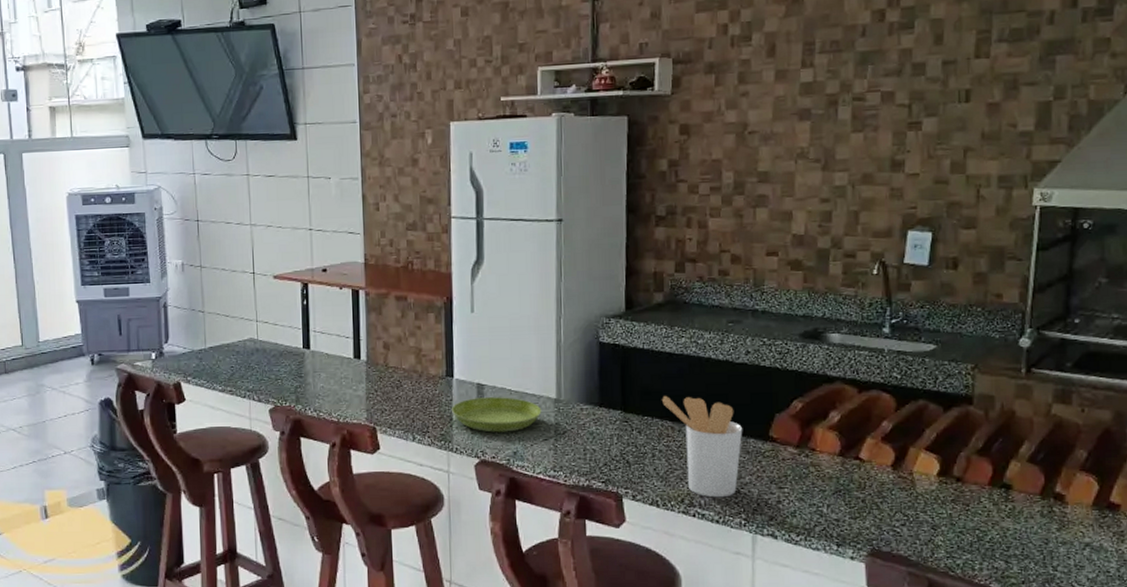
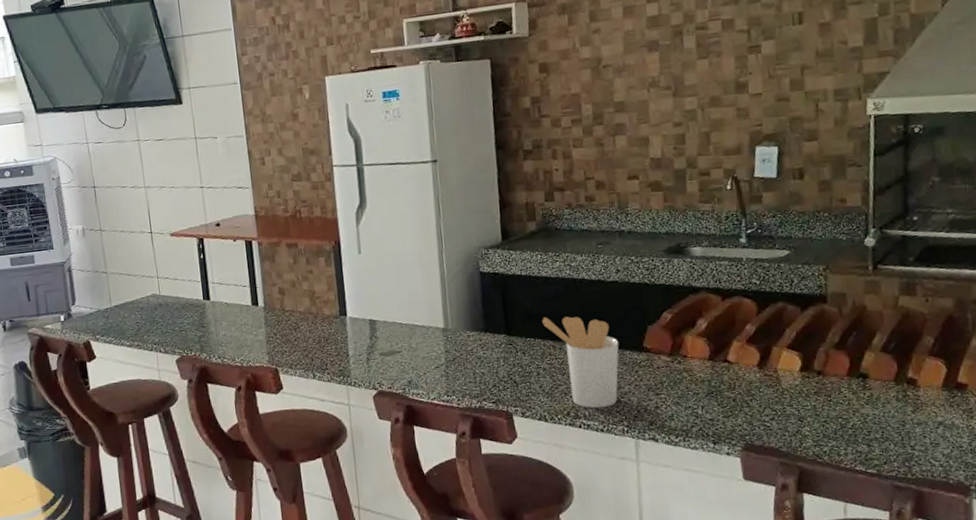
saucer: present [451,397,542,433] -> none [346,330,432,365]

